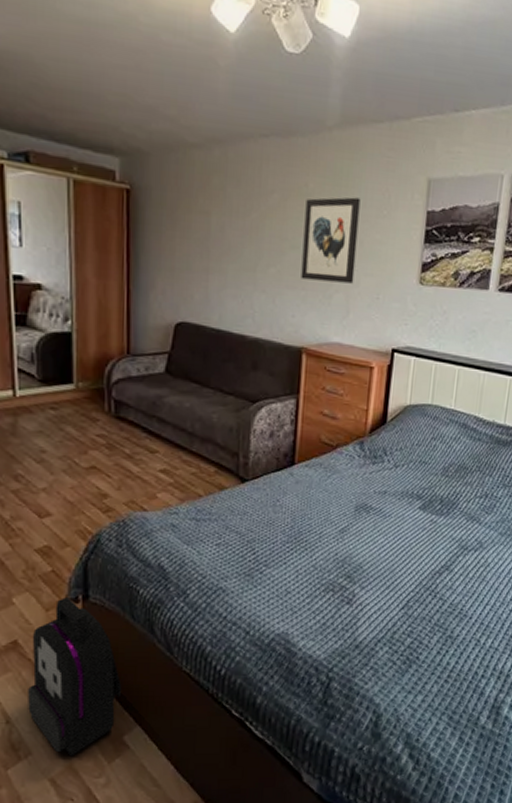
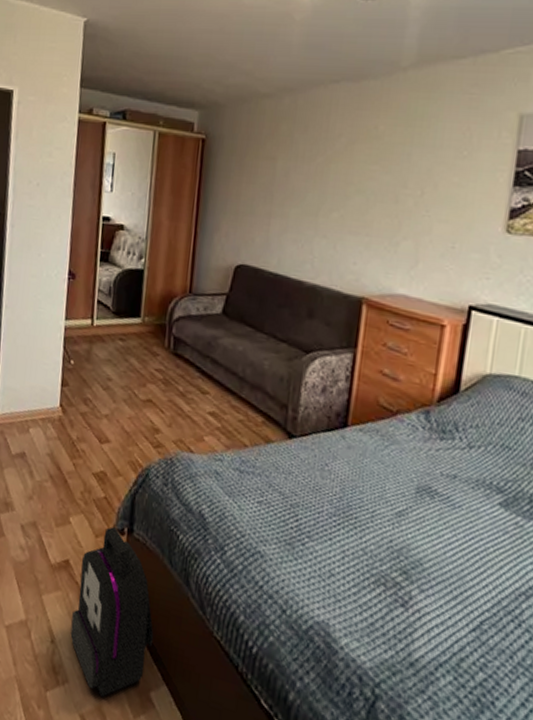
wall art: present [301,197,361,284] -> none [365,138,437,231]

